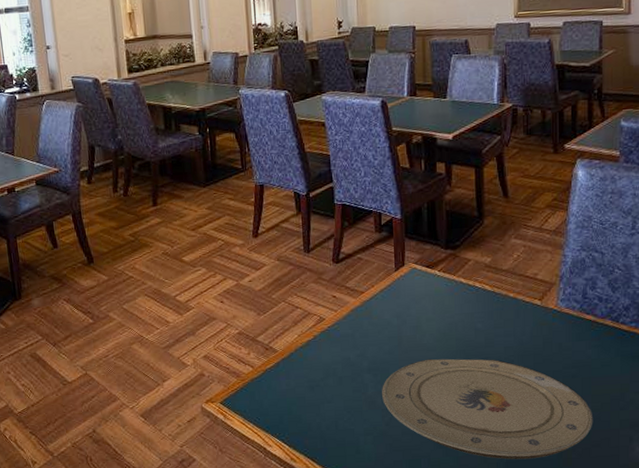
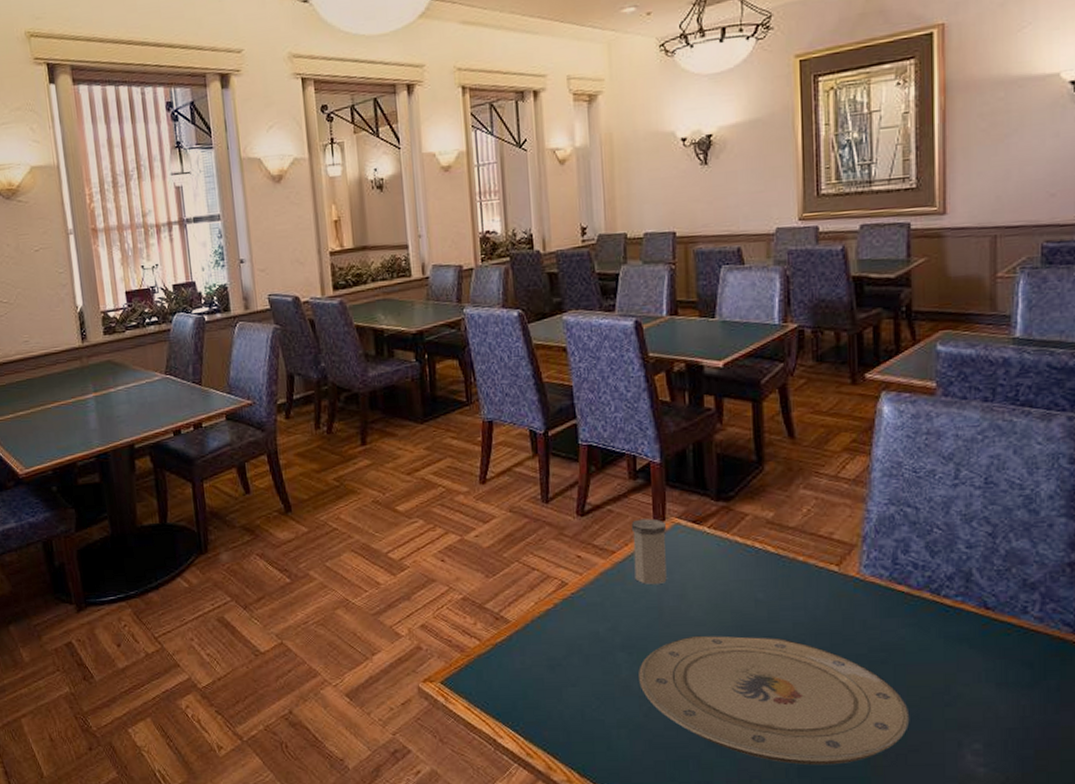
salt shaker: none [376,264,405,319] -> present [631,518,667,585]

